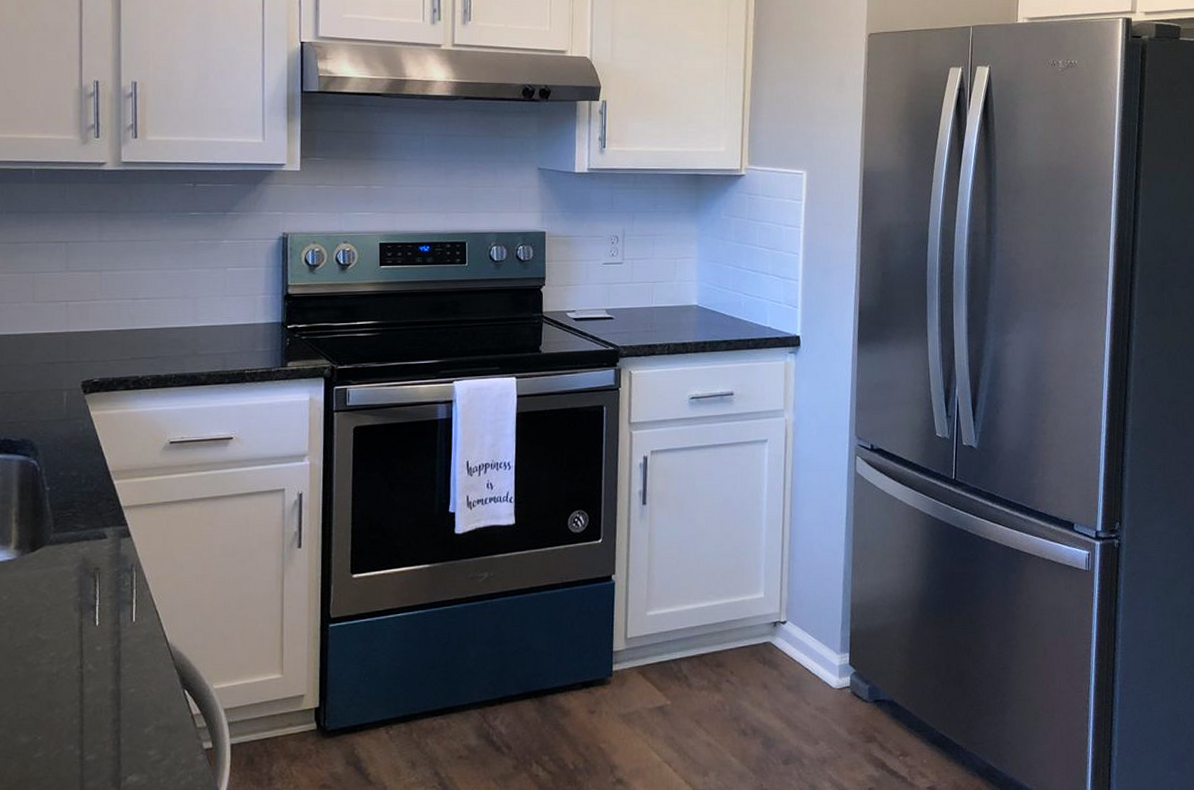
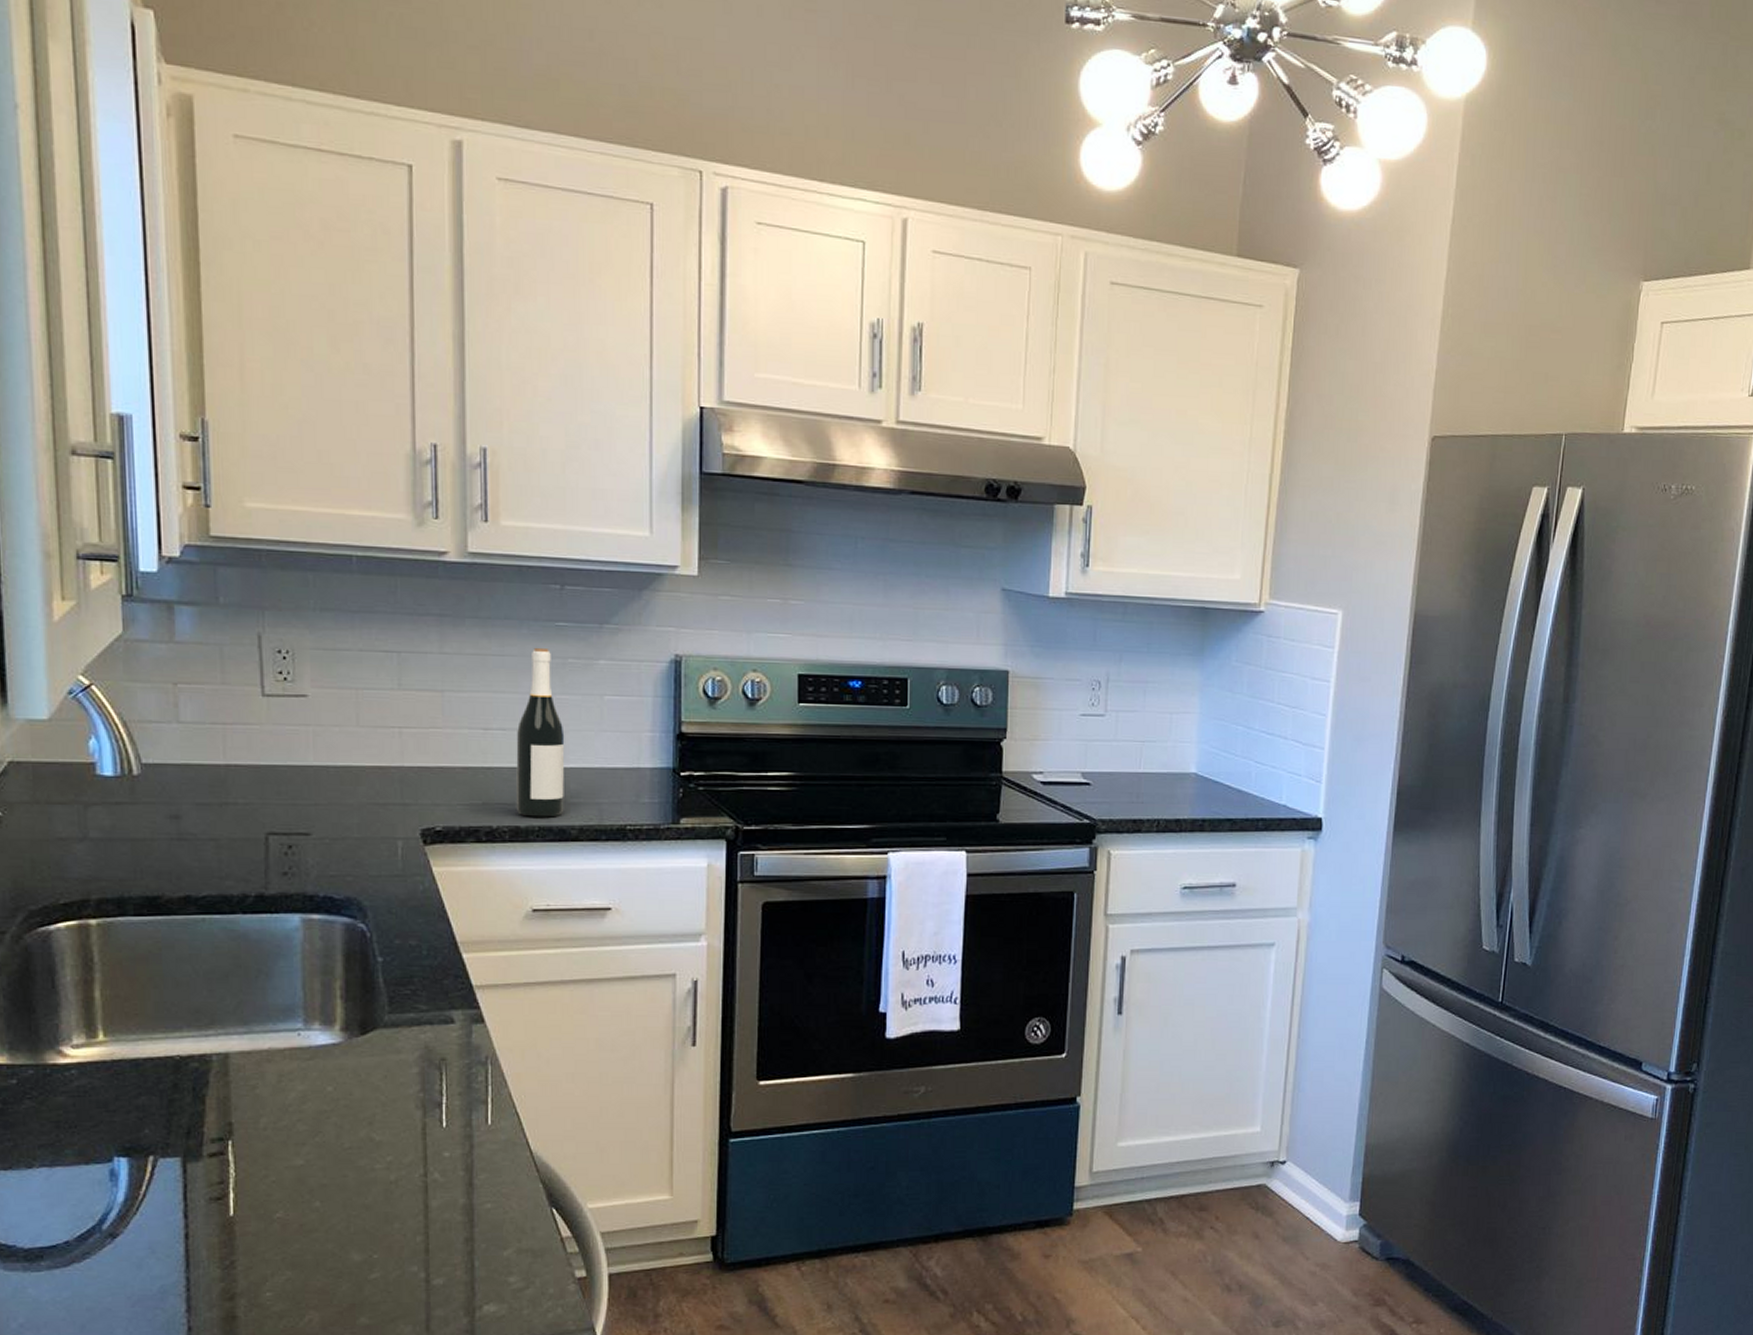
wine bottle: none [157,234,196,367] -> present [515,648,565,817]

